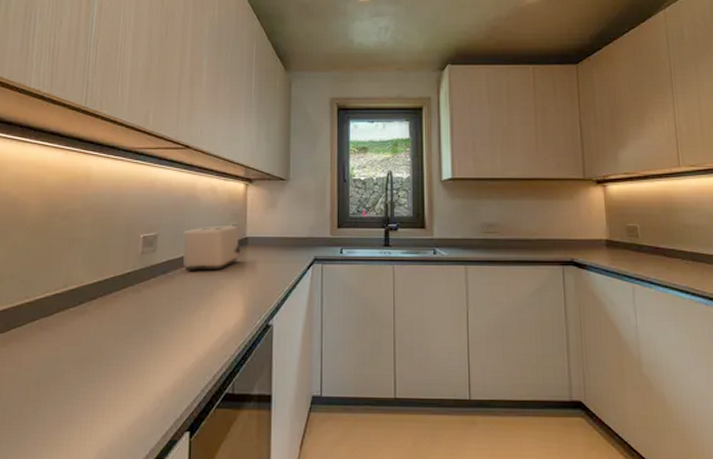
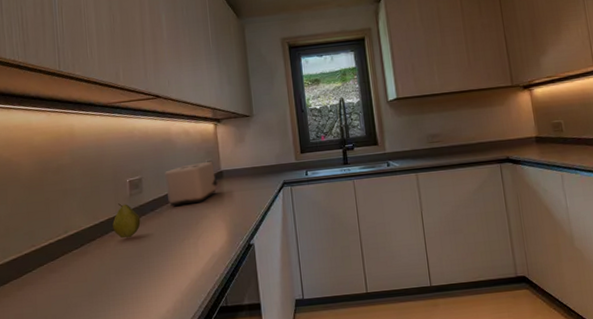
fruit: none [118,261,150,301] -> present [113,203,141,239]

